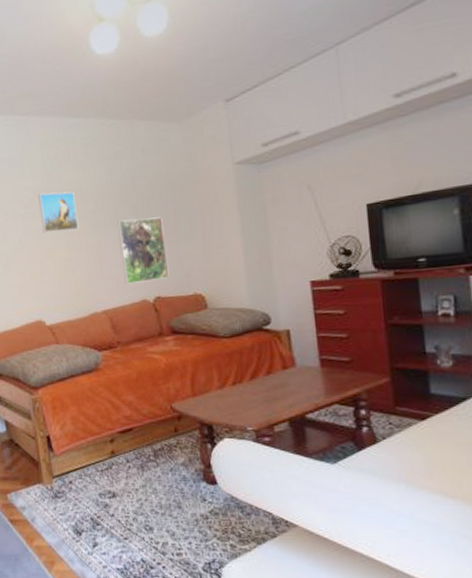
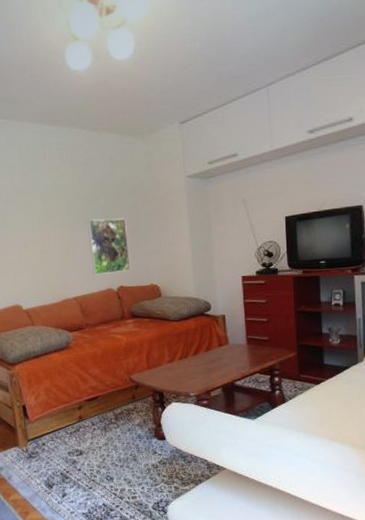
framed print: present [38,191,79,233] -> none [16,191,54,228]

